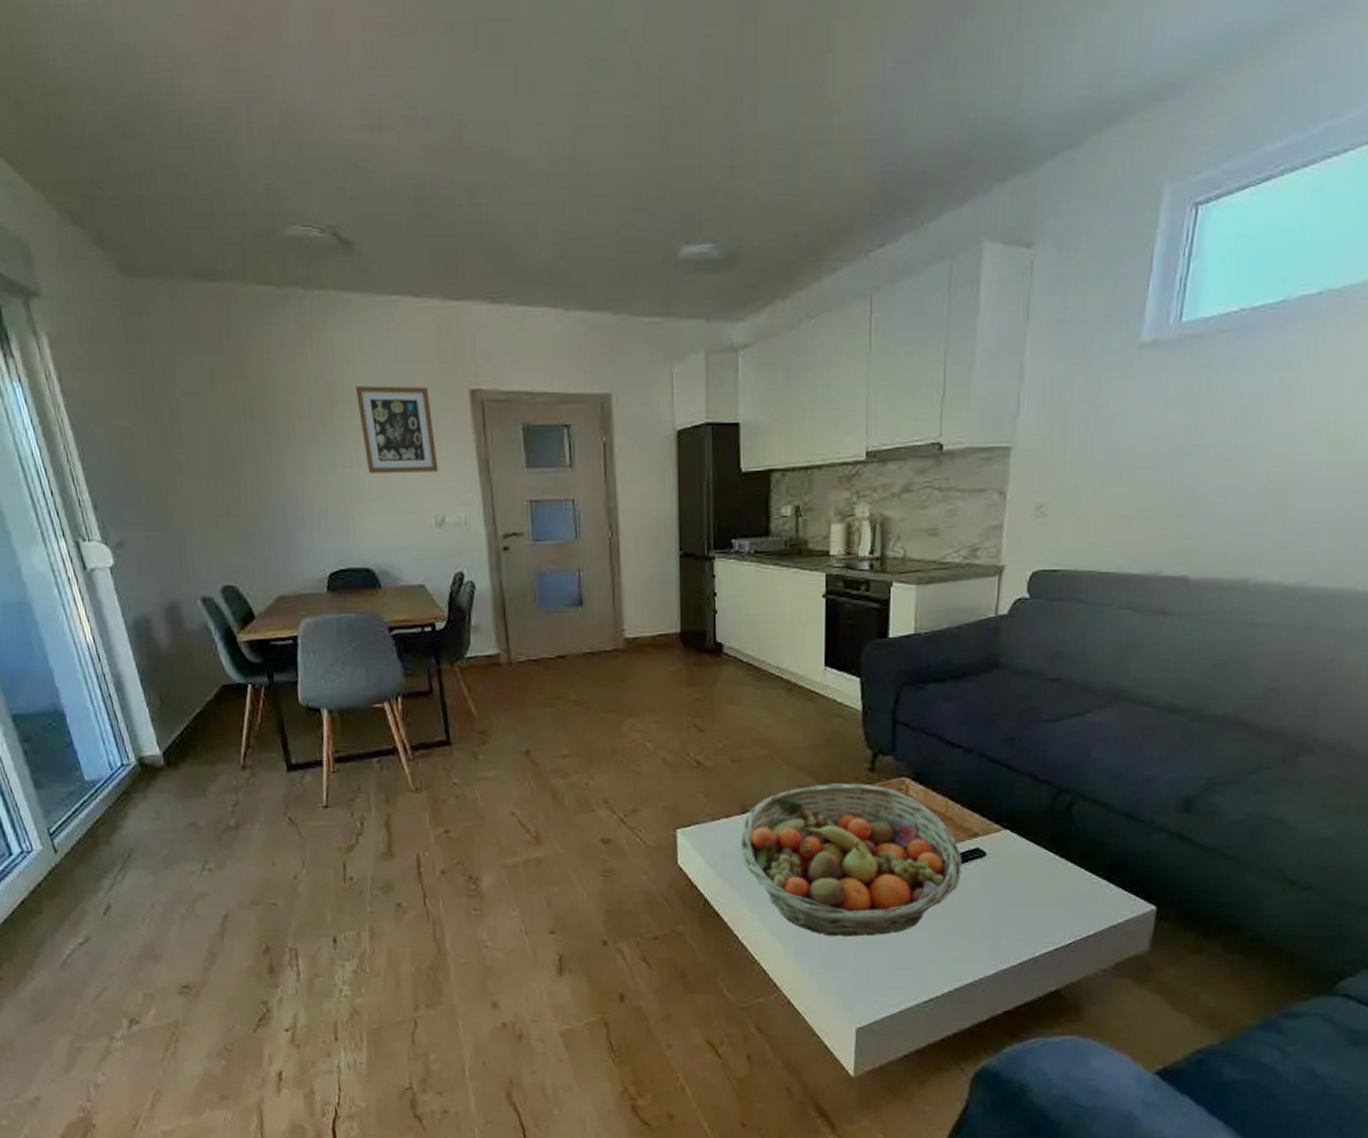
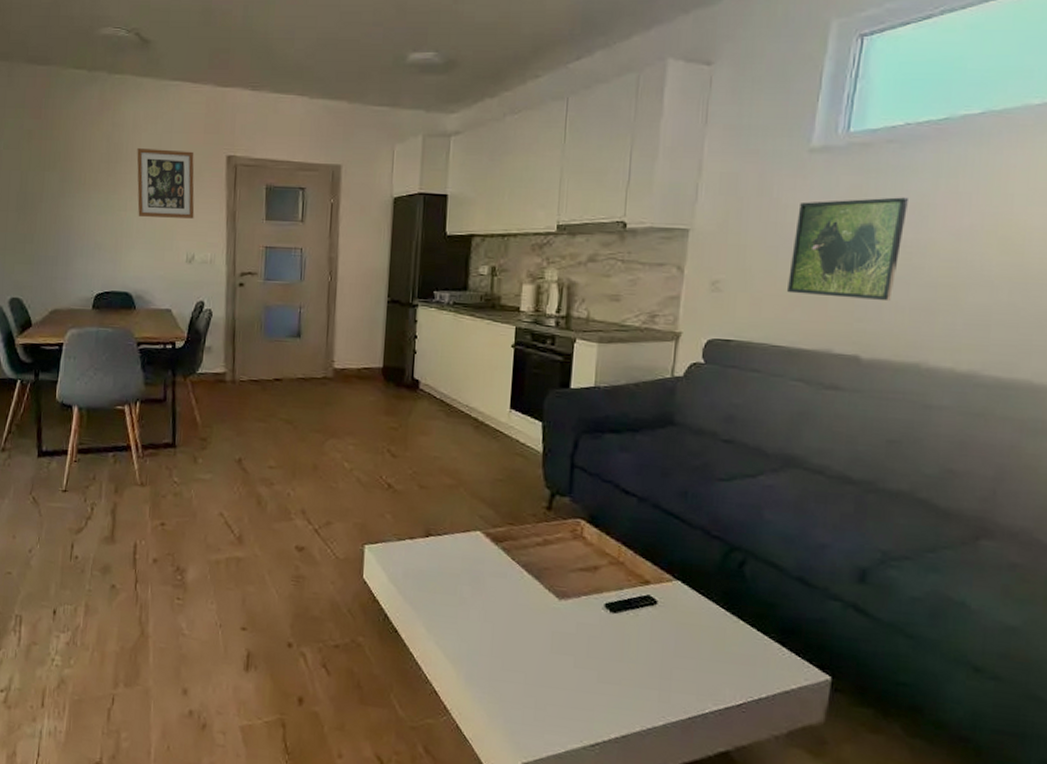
fruit basket: present [741,783,962,937] -> none [422,517,633,671]
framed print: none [1115,396,1241,515] -> present [787,197,908,302]

